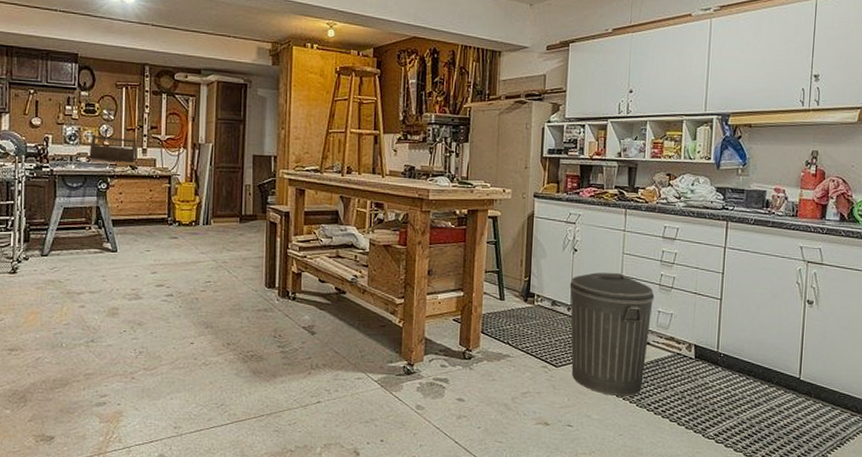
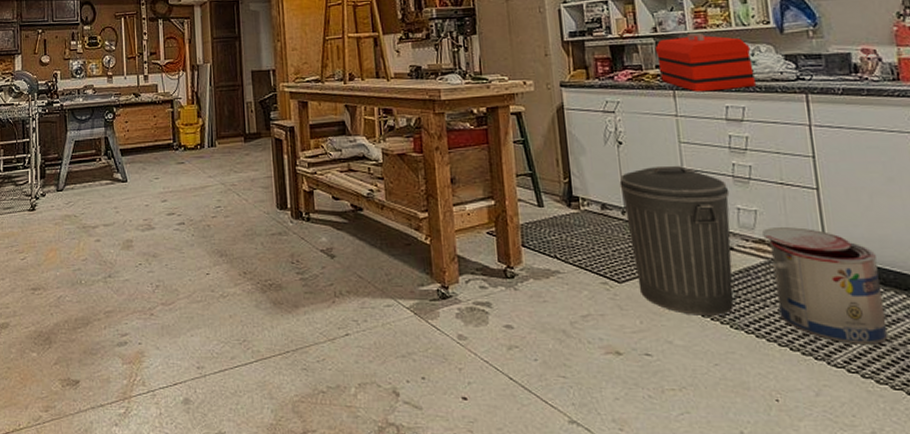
tool box: present [89,135,137,164] -> none [95,65,138,91]
toolbox: none [616,160,692,213] -> present [654,32,756,93]
paint can: none [670,327,753,422] -> present [761,226,889,344]

